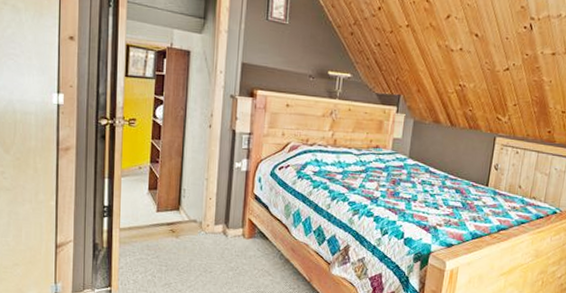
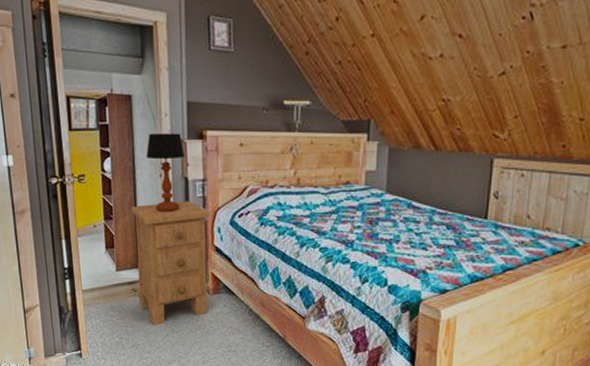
nightstand: none [177,151,253,266] -> present [130,201,210,326]
table lamp: none [198,87,235,161] -> present [146,133,184,213]

